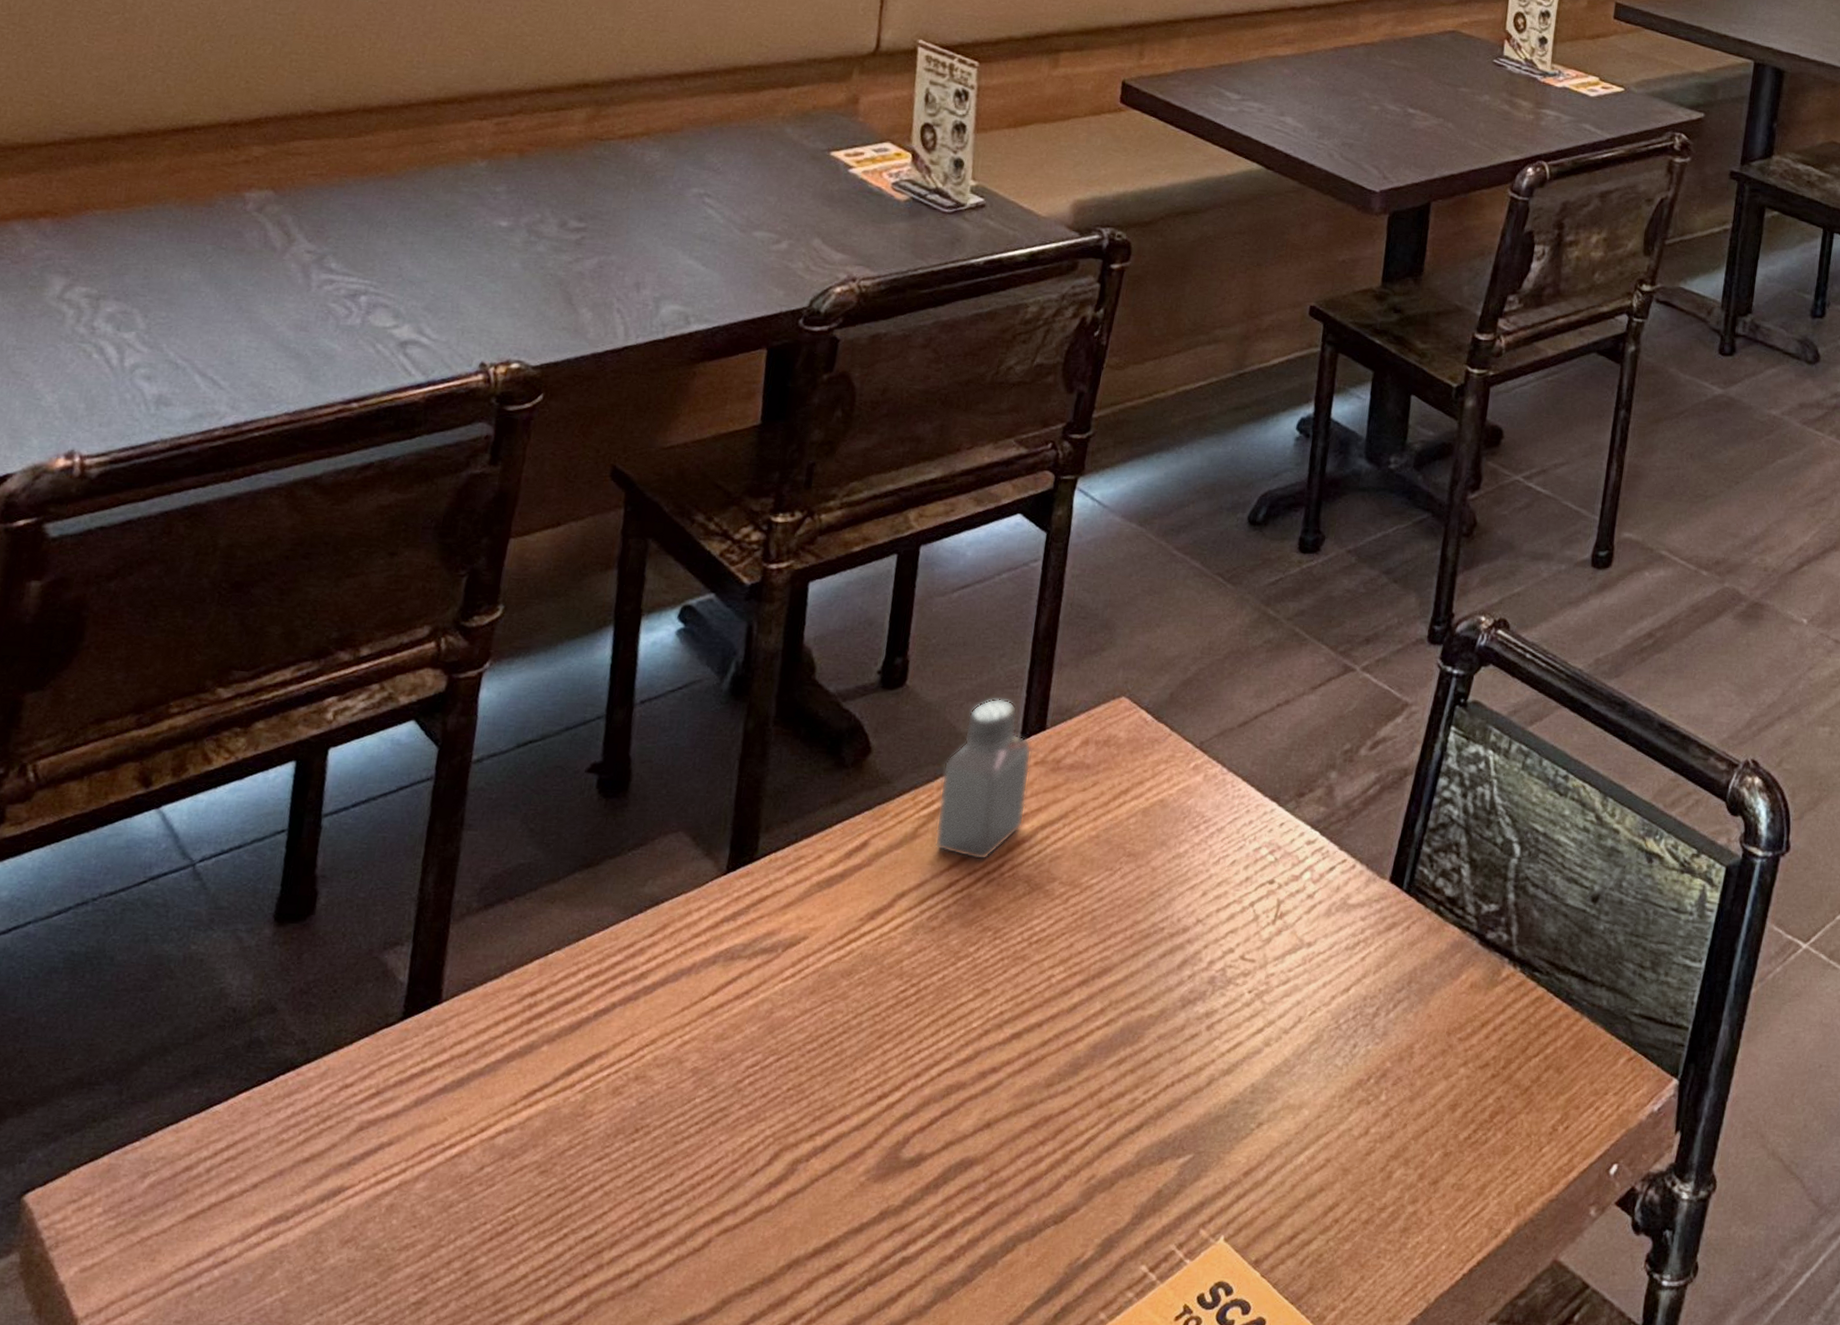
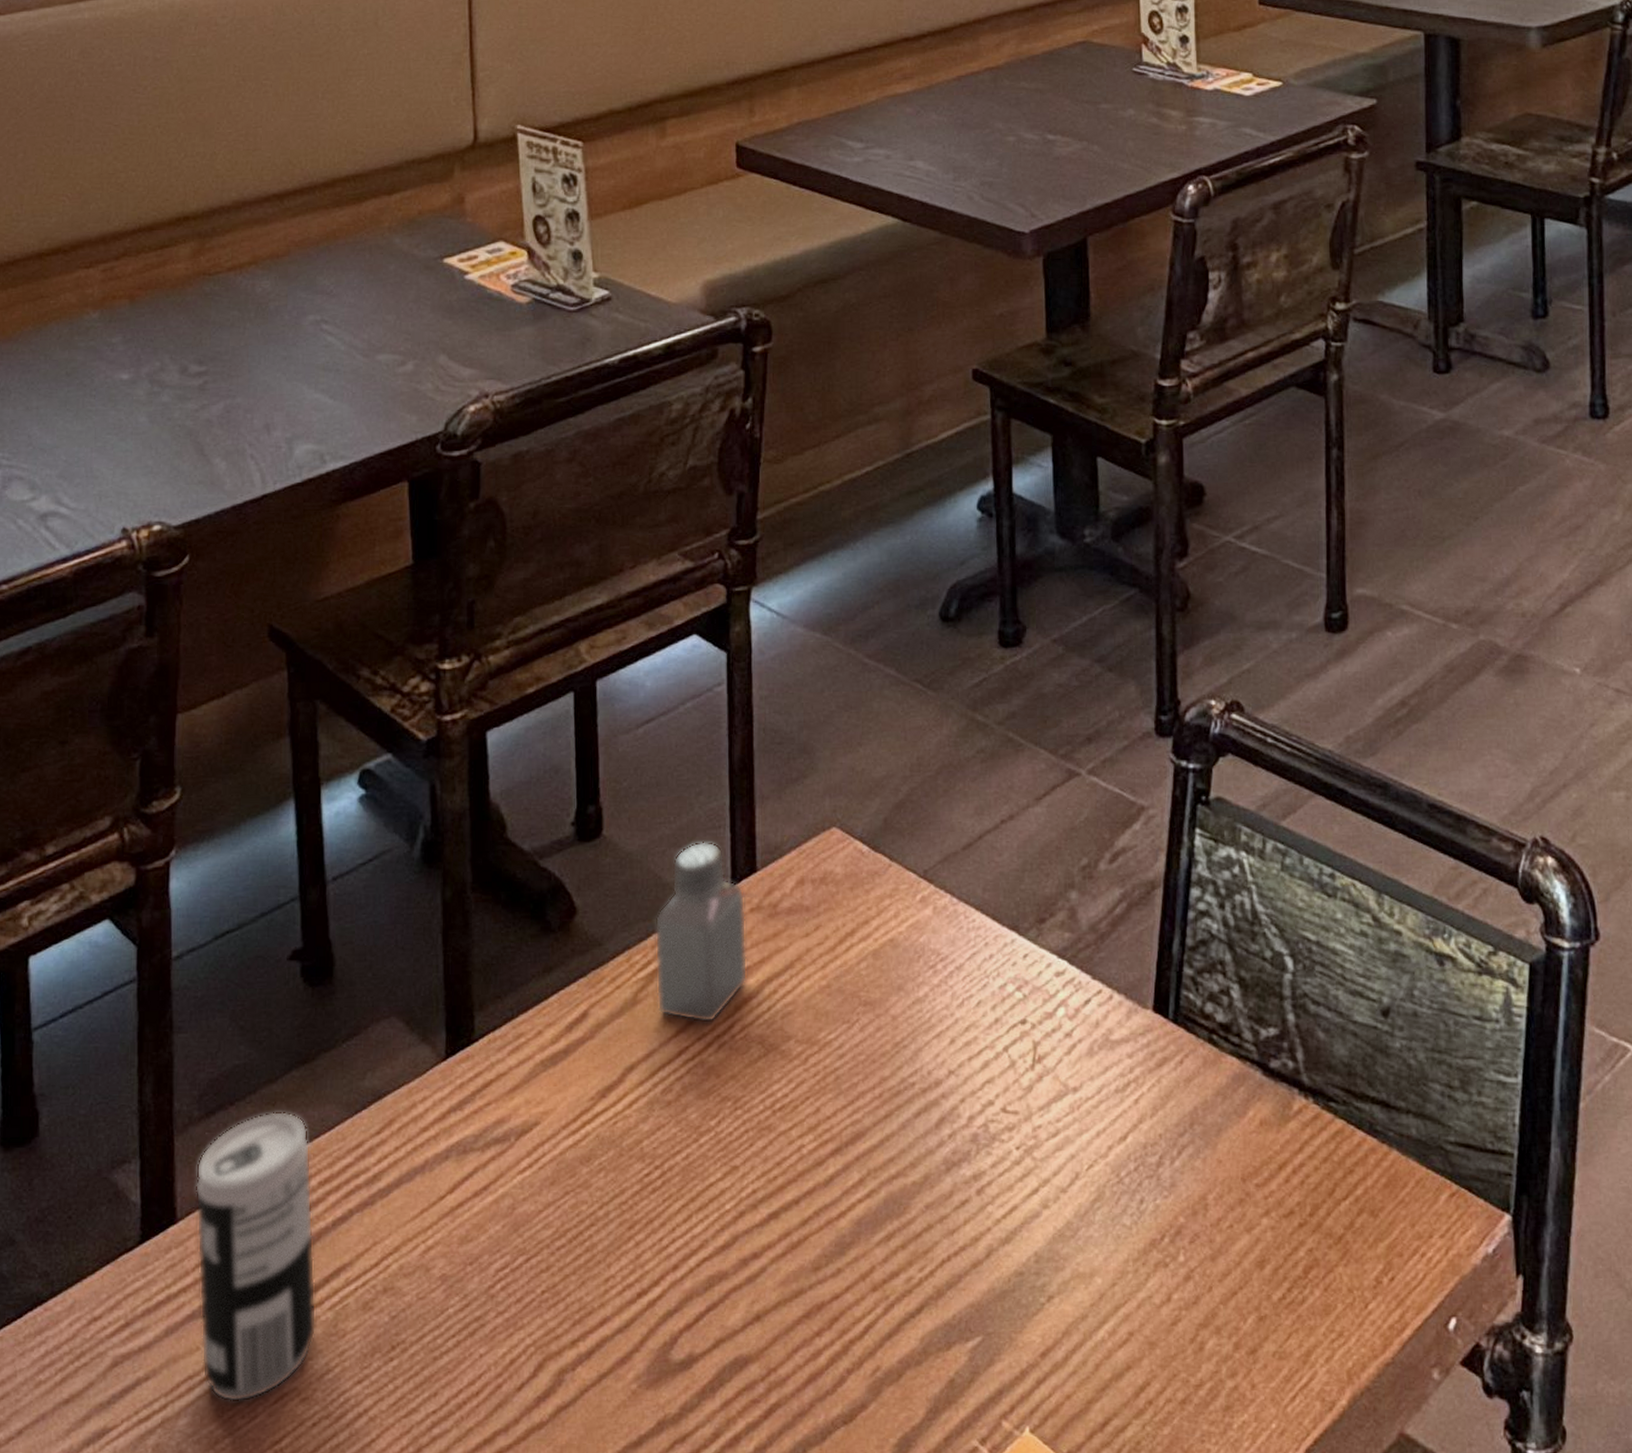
beverage can: none [446,908,583,1171] -> present [195,1111,317,1403]

